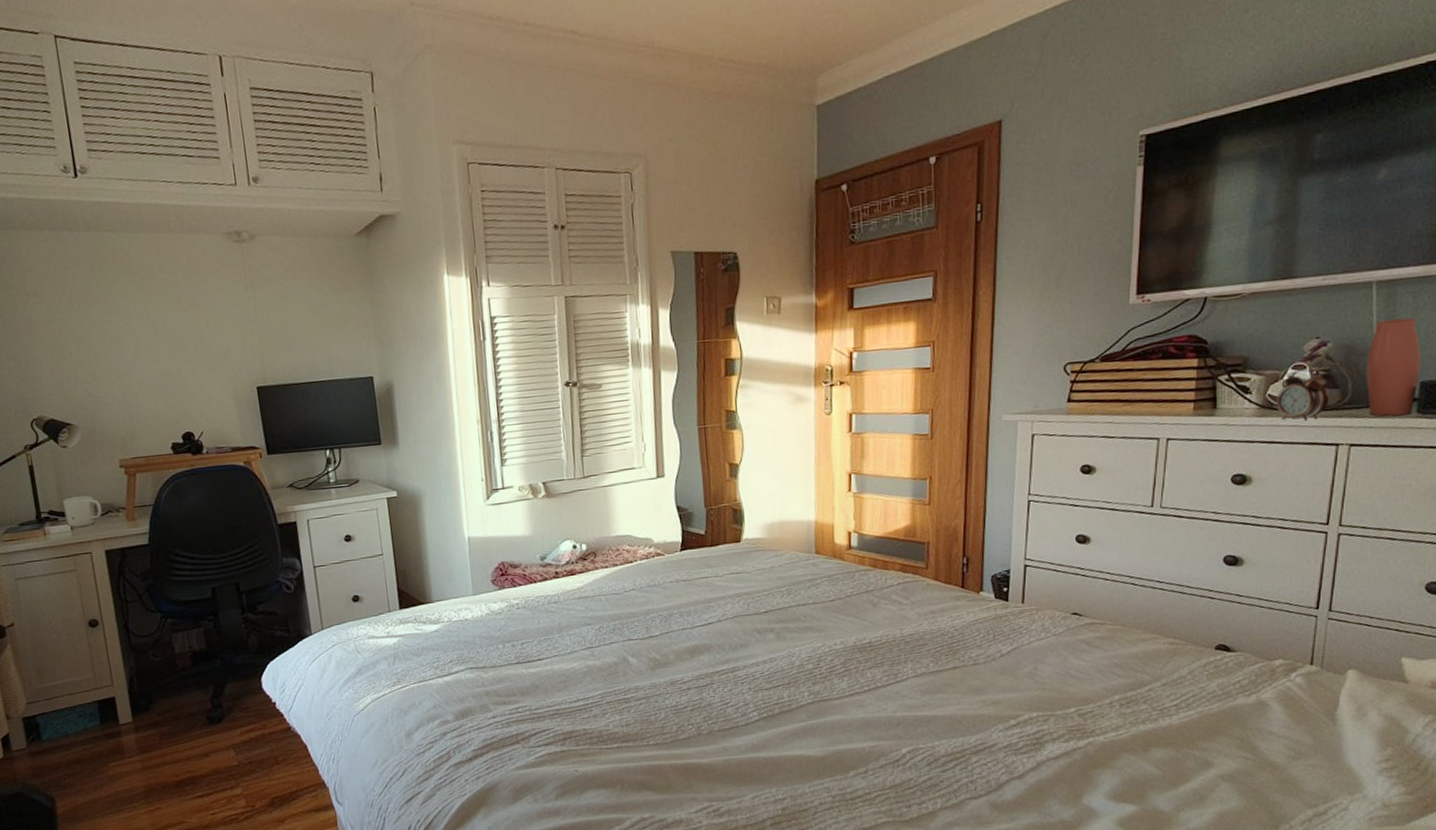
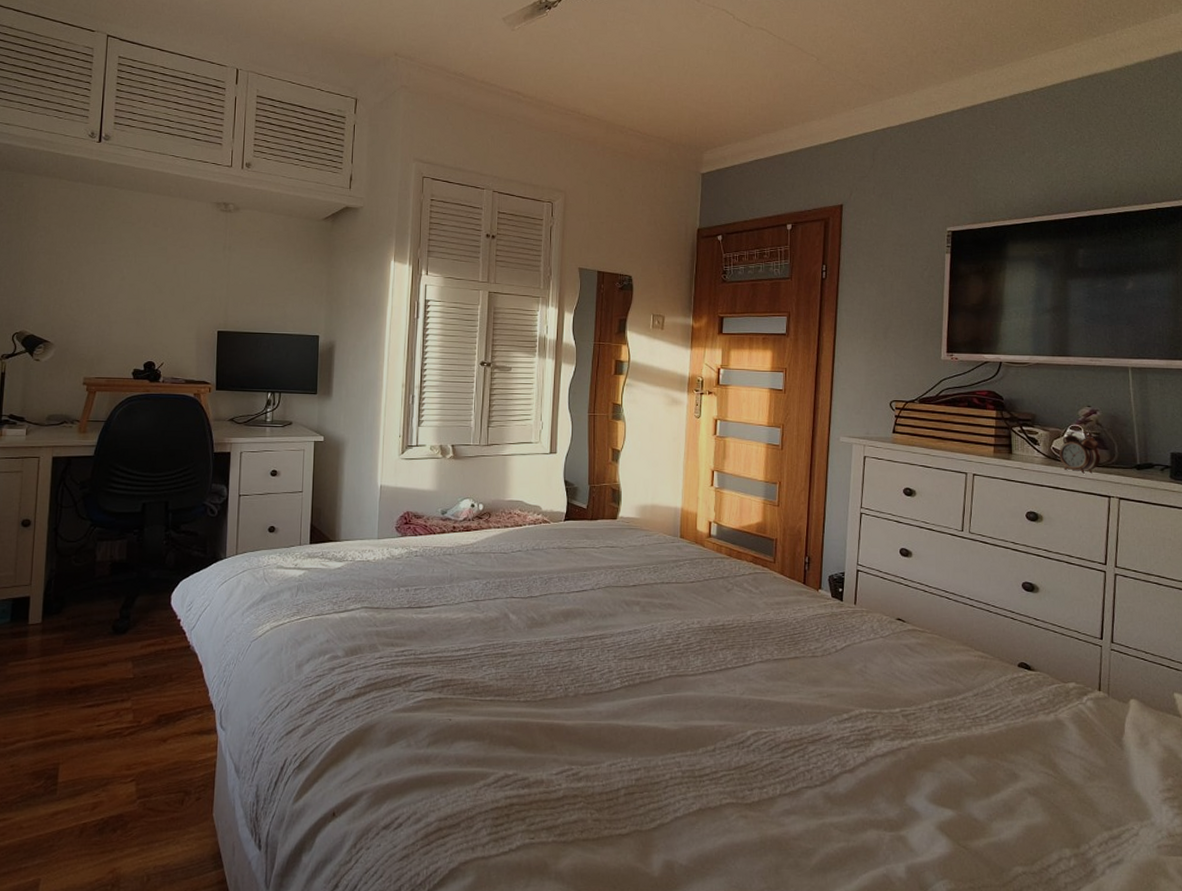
mug: present [62,495,103,528] -> none [23,405,59,433]
vase: present [1366,317,1421,417] -> none [1128,399,1170,479]

